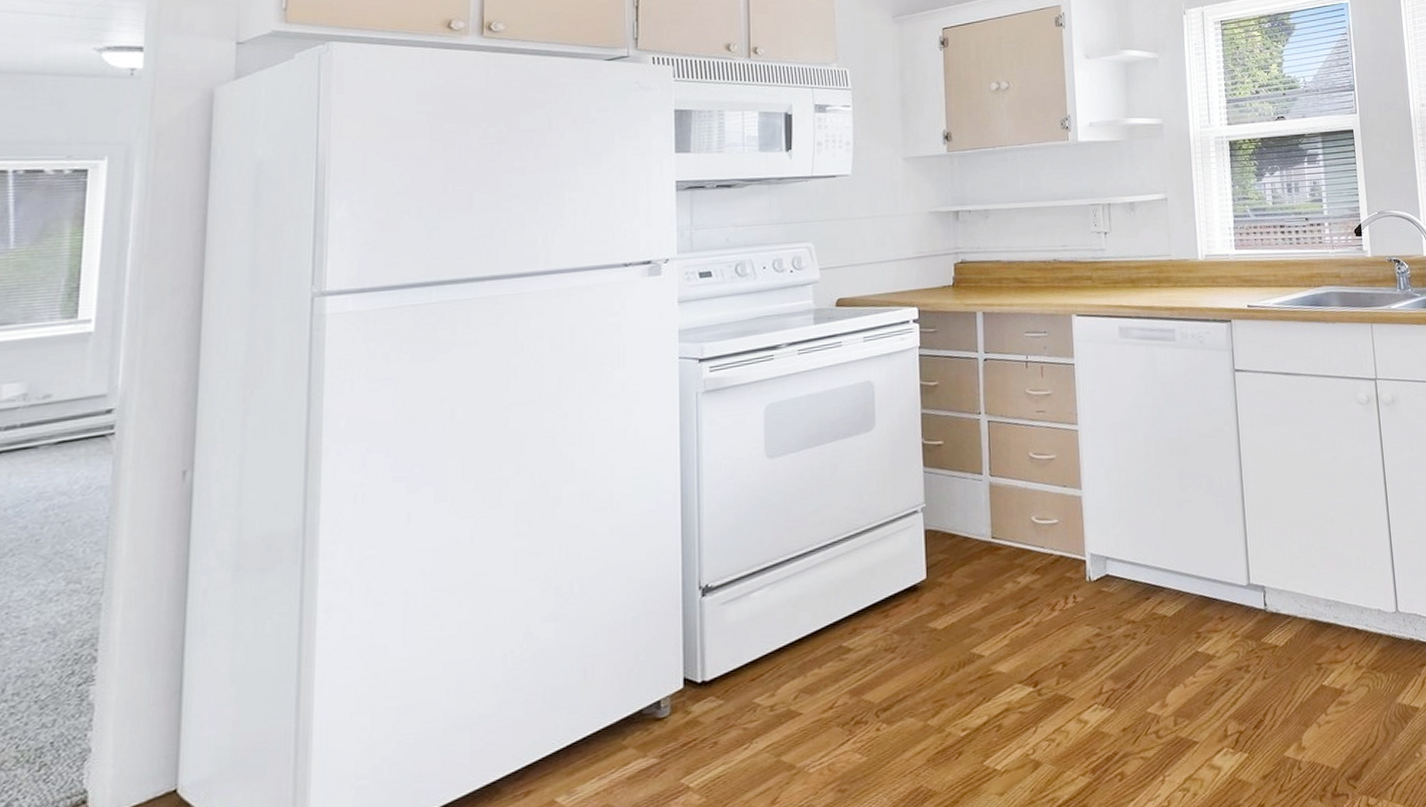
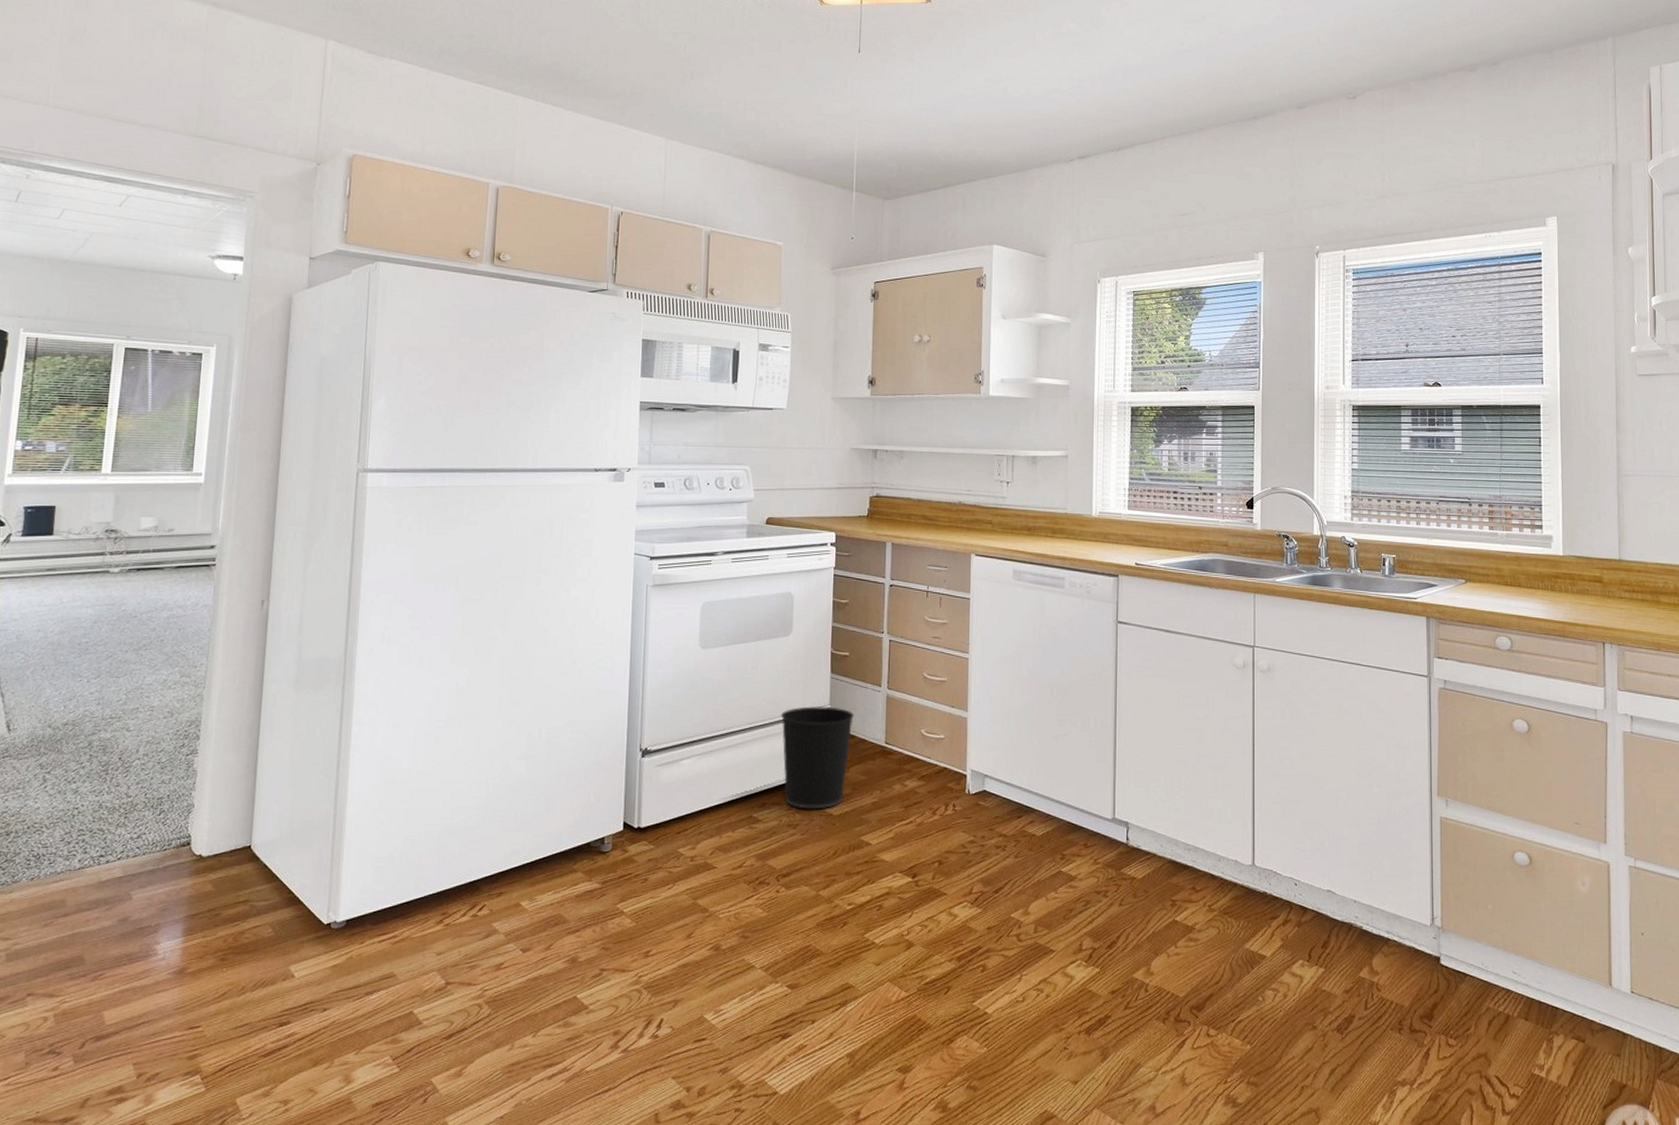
wastebasket: none [867,504,955,628] -> present [780,706,855,810]

